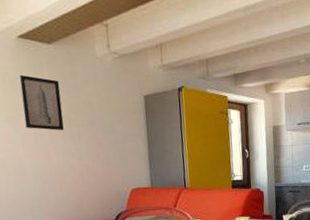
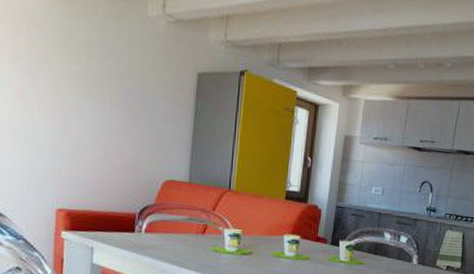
wall art: present [19,74,64,130] -> none [47,20,97,96]

